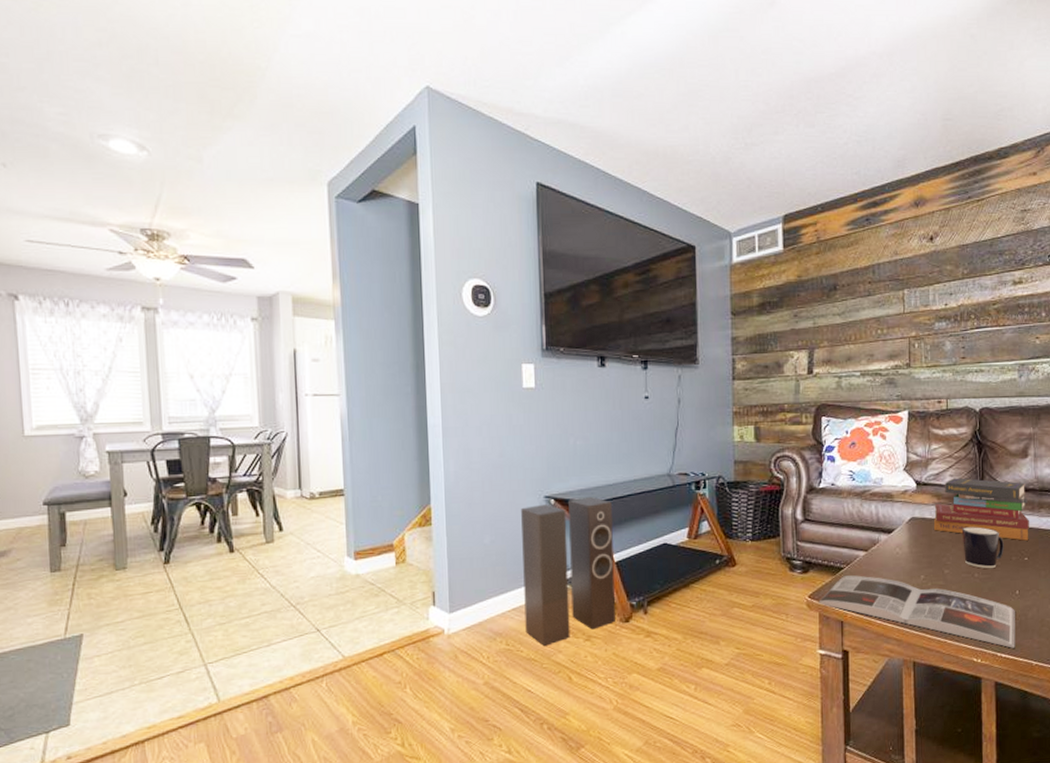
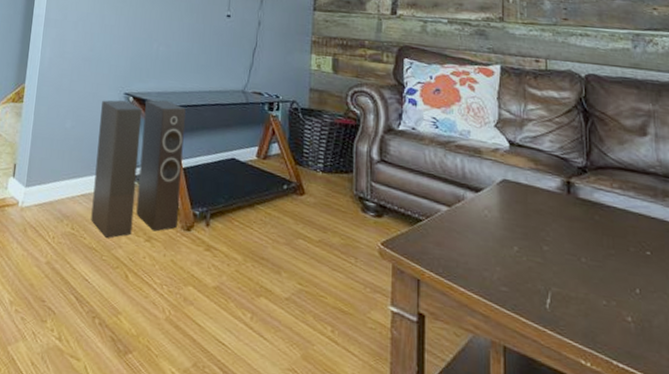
magazine: present [817,575,1015,648] -> none [391,229,637,360]
books: present [933,478,1029,541] -> none [529,144,651,232]
mug: present [961,527,1004,569] -> none [564,201,619,257]

